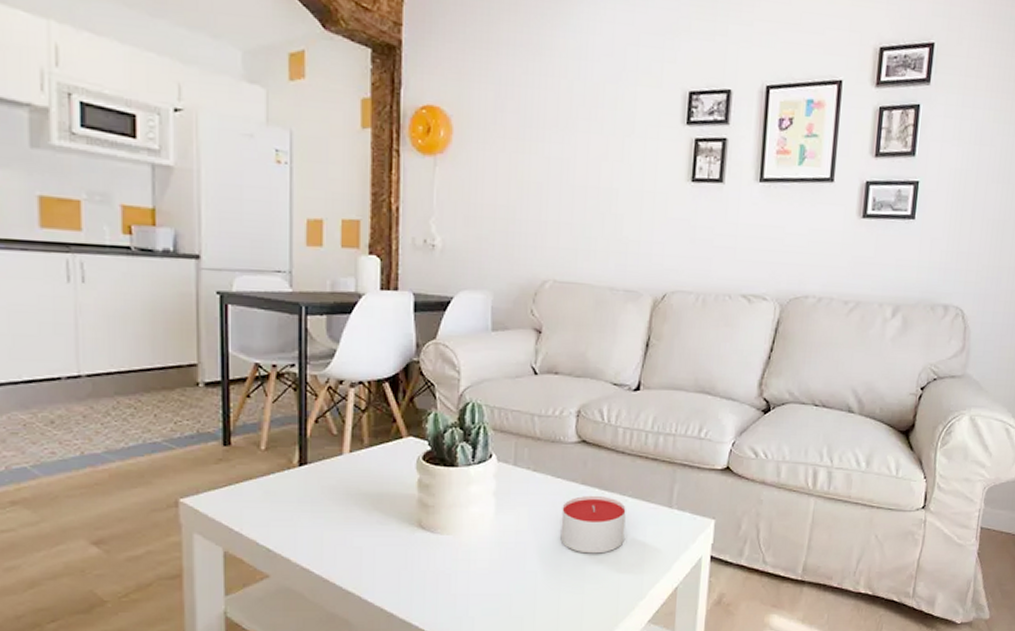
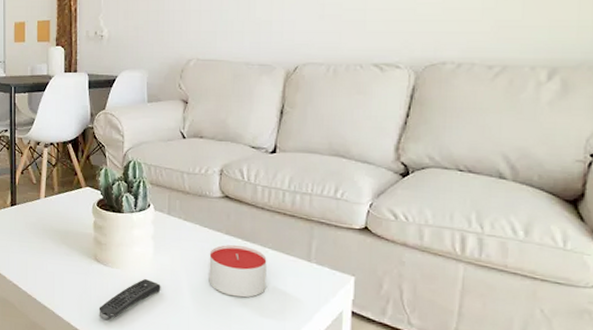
remote control: none [422,544,503,599] -> present [99,279,161,321]

